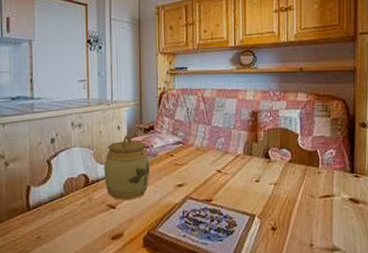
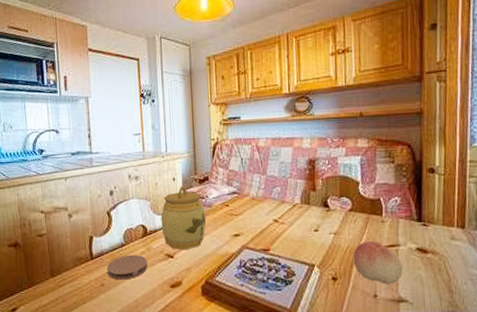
coaster: none [44,205,88,232] -> present [107,254,148,280]
fruit: none [291,192,337,233] -> present [353,241,403,284]

